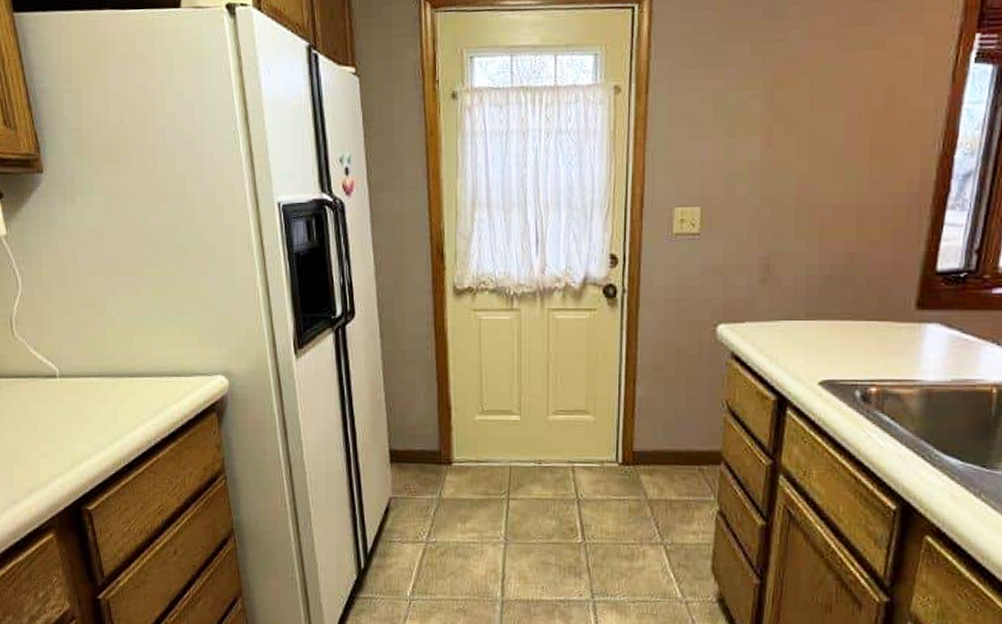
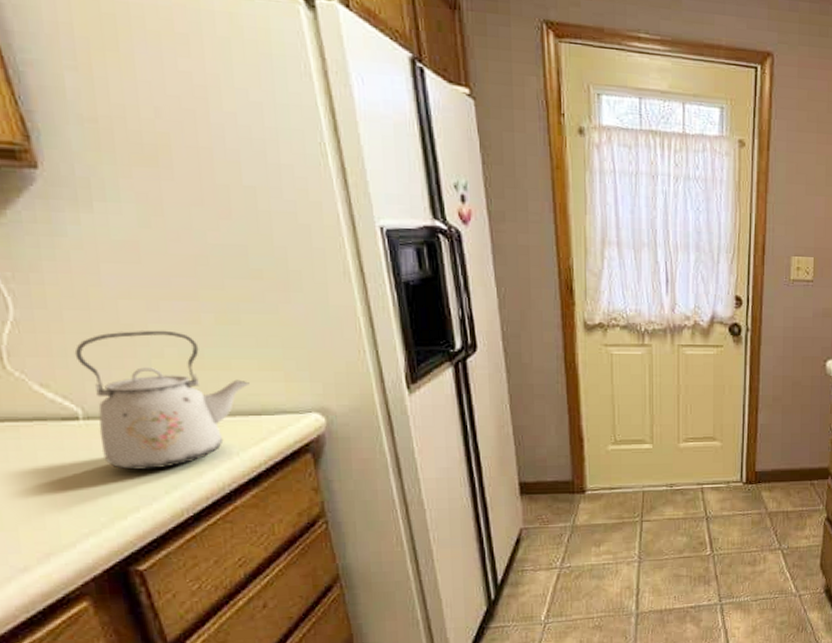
kettle: none [57,301,173,423] -> present [74,330,250,471]

